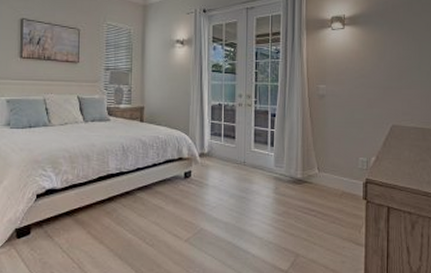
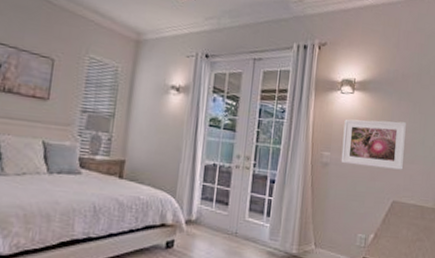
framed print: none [337,50,401,96] -> present [341,119,407,170]

